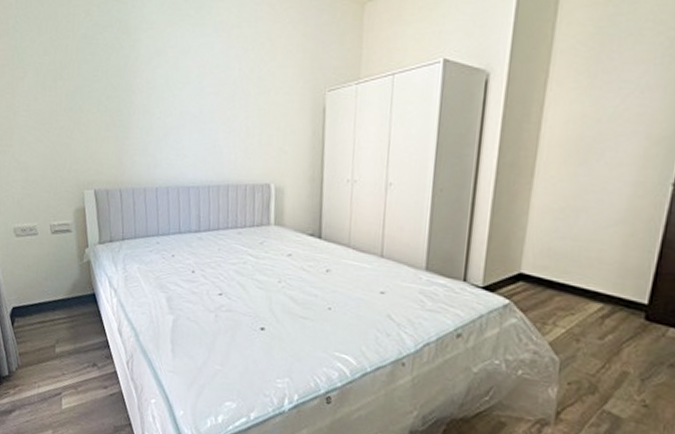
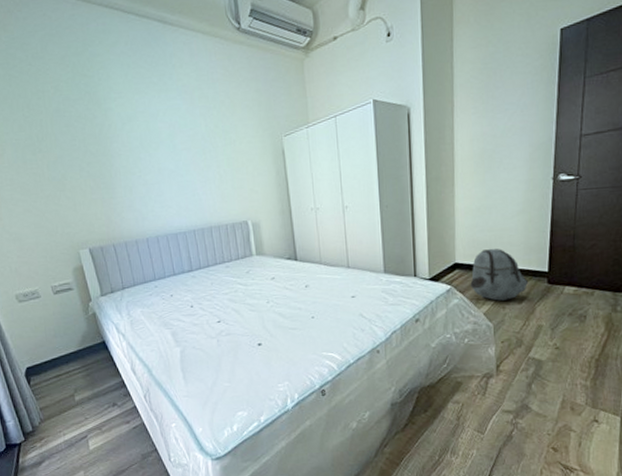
backpack: none [536,261,617,332] -> present [470,248,528,301]

